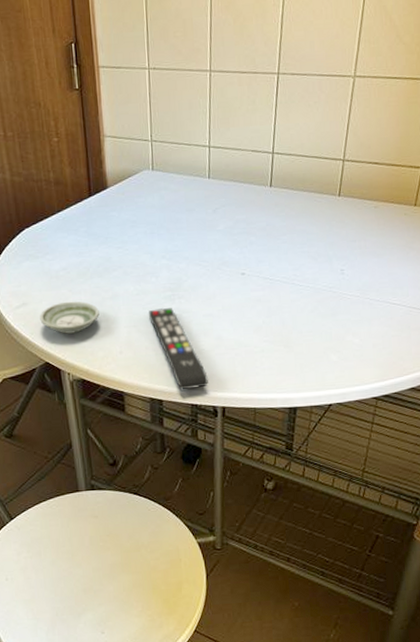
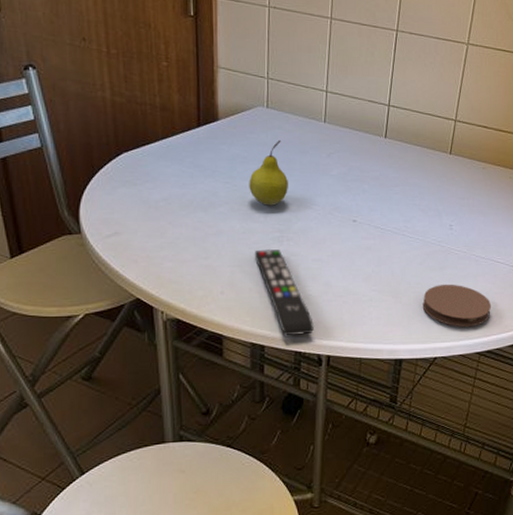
saucer: present [40,301,100,334] -> none [133,234,201,269]
fruit: none [139,200,177,266] -> present [249,139,288,206]
coaster: none [315,330,389,373] -> present [422,284,492,328]

